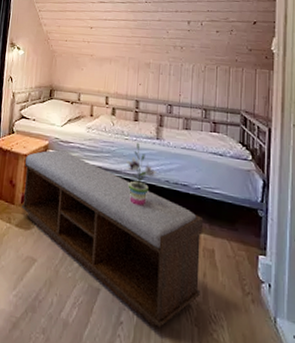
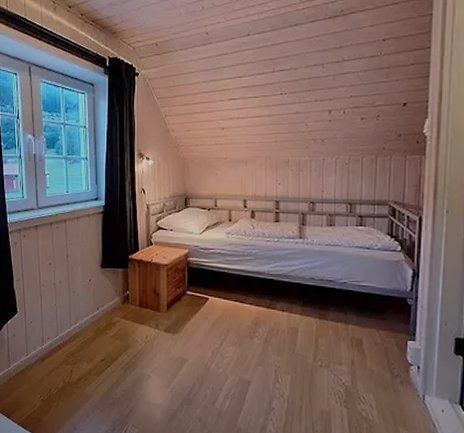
bench: present [22,149,204,328] -> none [166,257,351,411]
potted plant: present [125,142,157,206] -> none [268,243,302,304]

